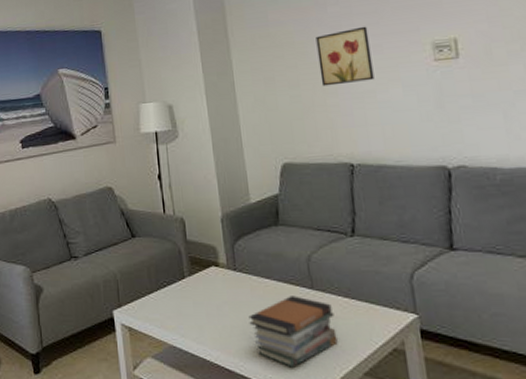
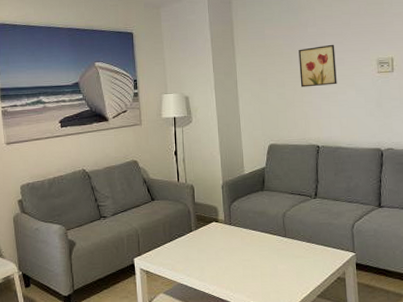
book stack: present [248,296,338,368] -> none [238,242,301,295]

